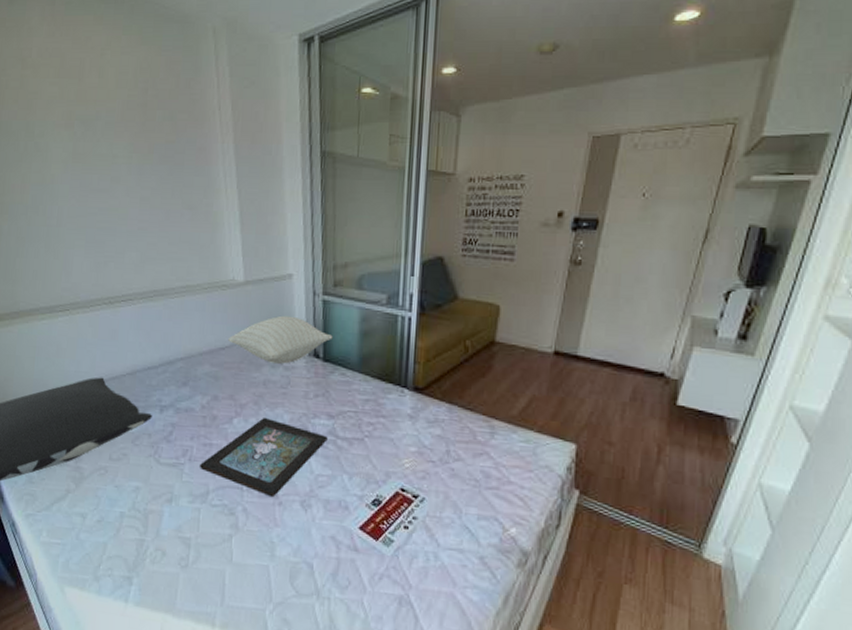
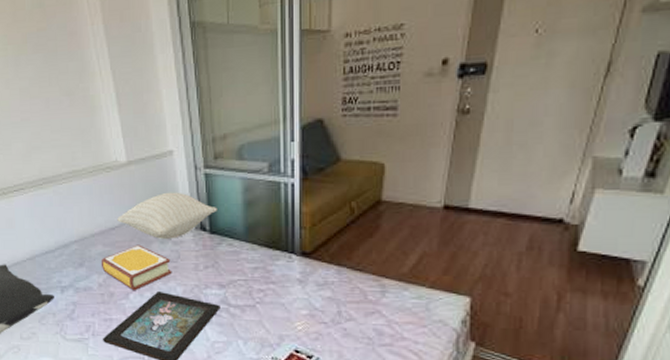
book: none [206,367,281,416] -> present [101,244,172,291]

